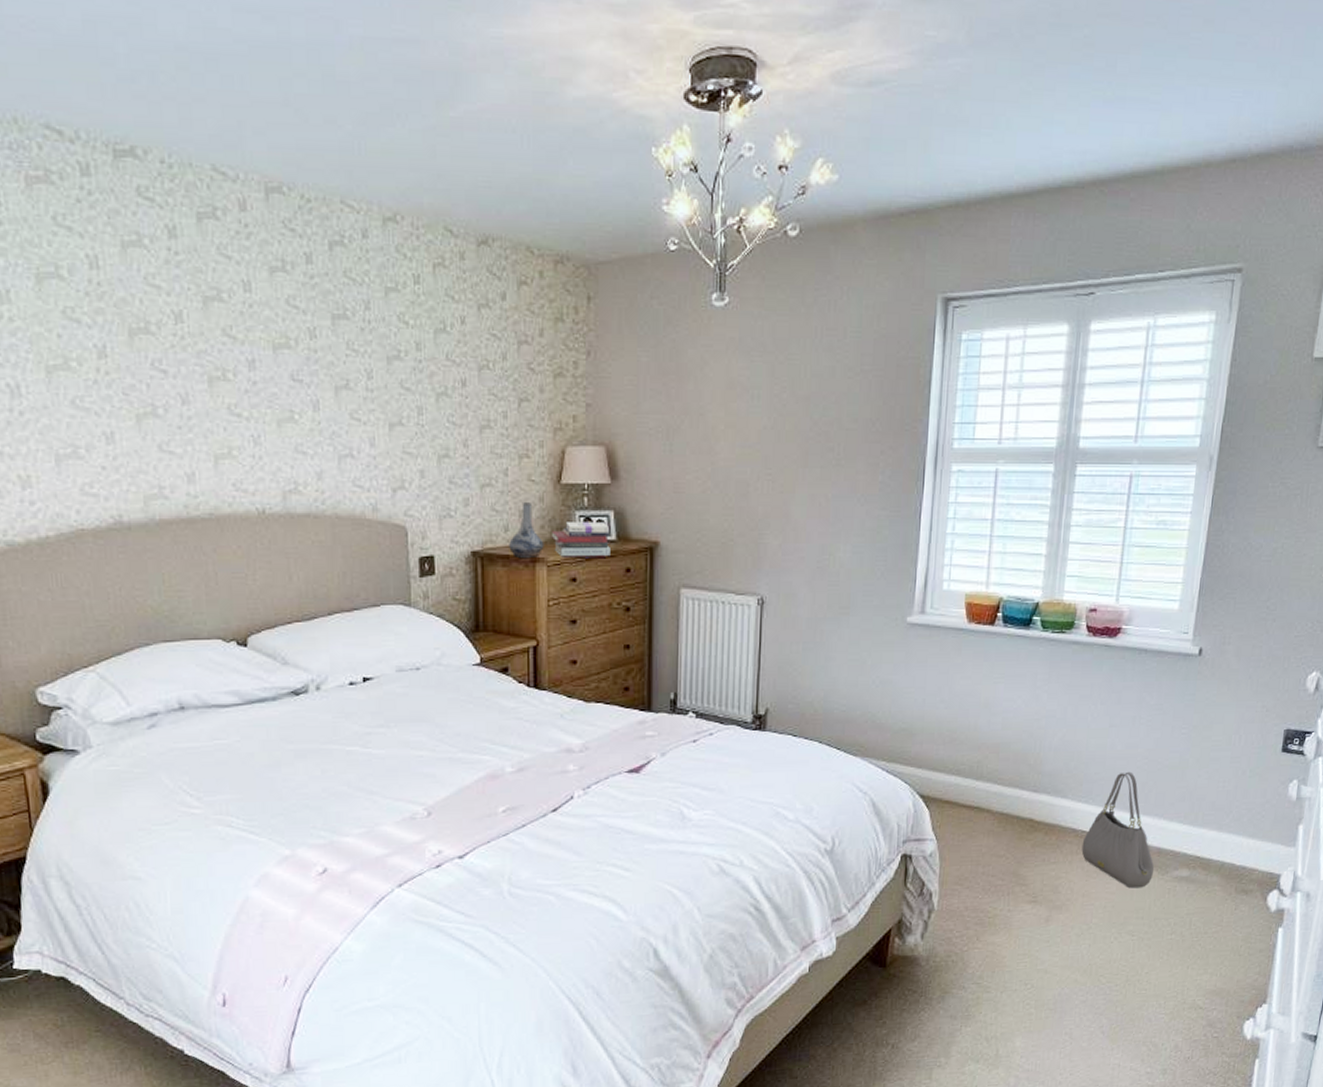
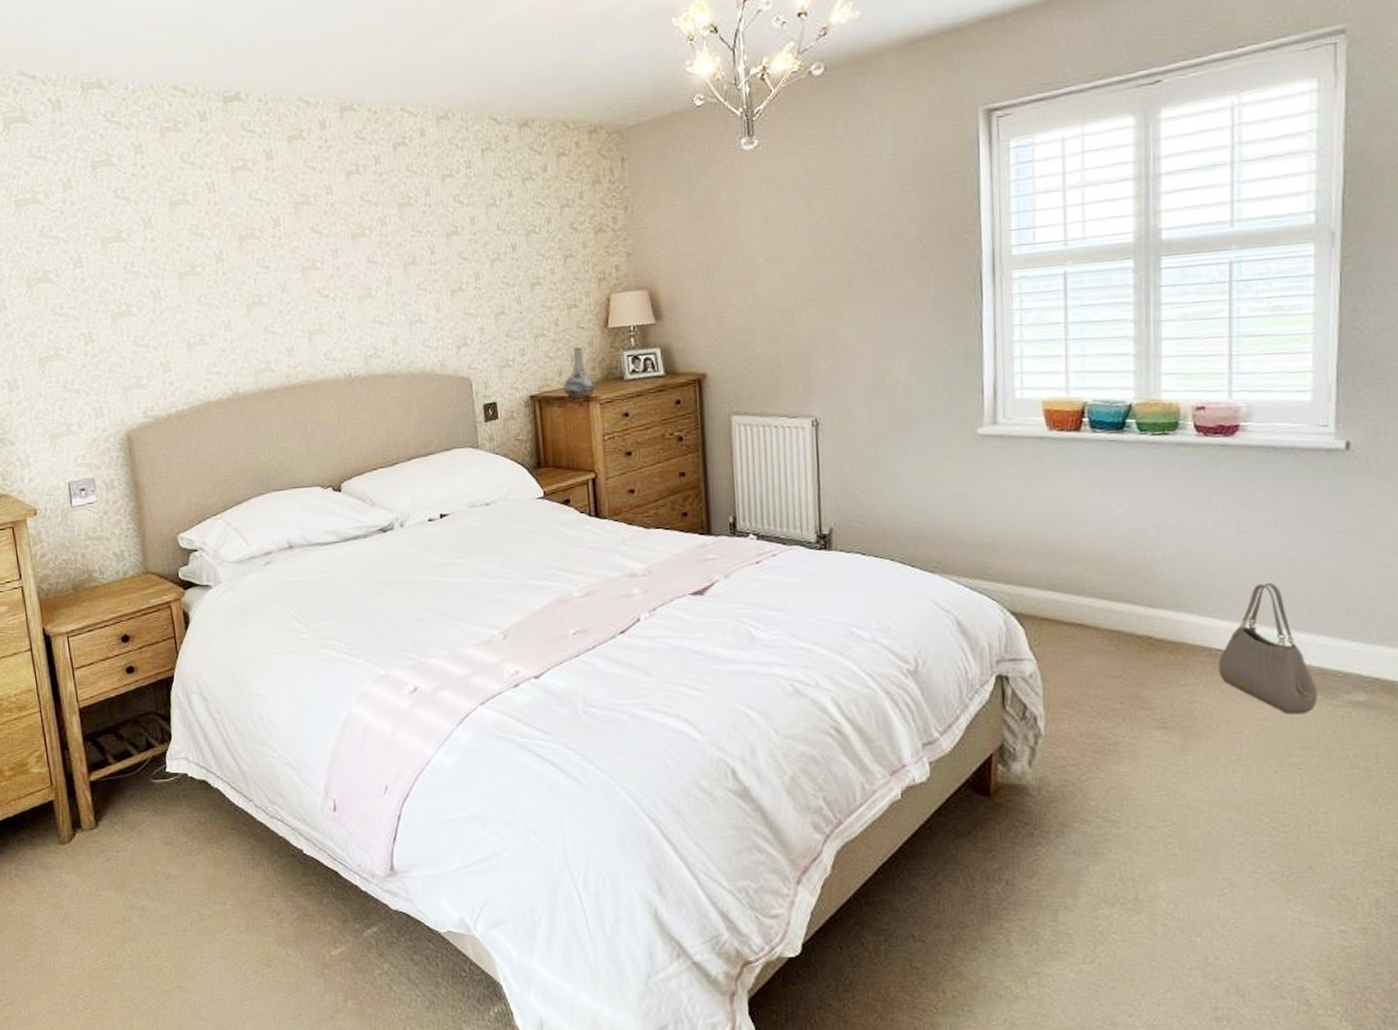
books: present [551,522,610,559] -> none [601,359,660,395]

